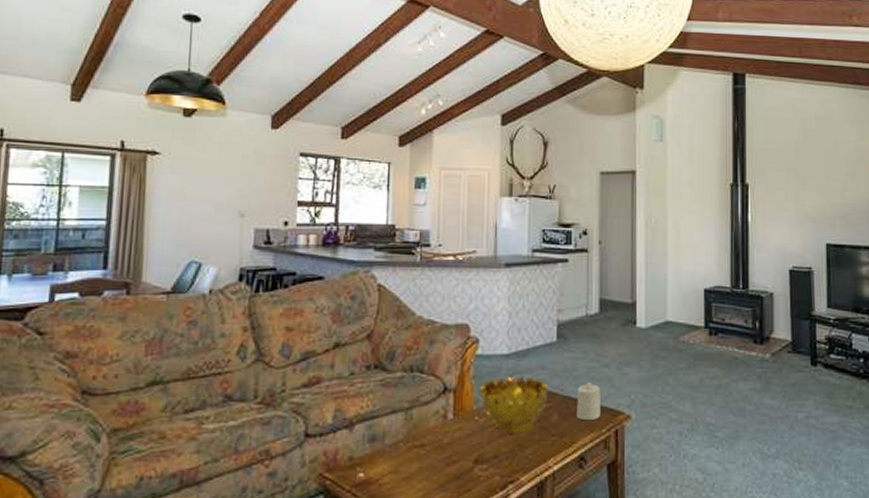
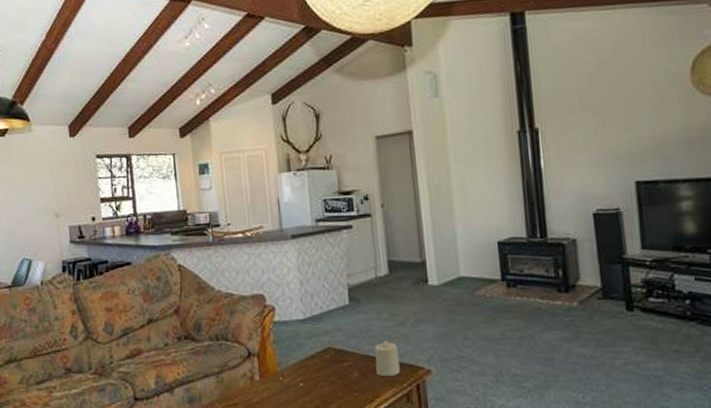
decorative bowl: present [479,376,548,435] -> none [281,338,347,392]

